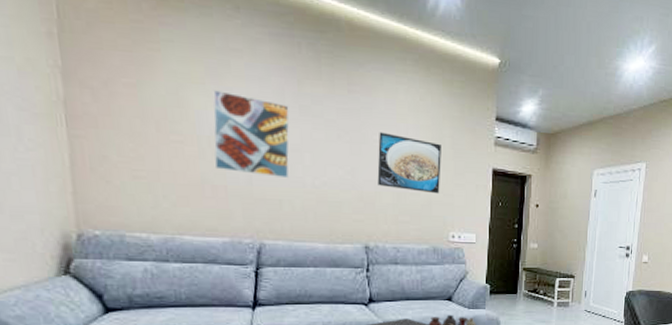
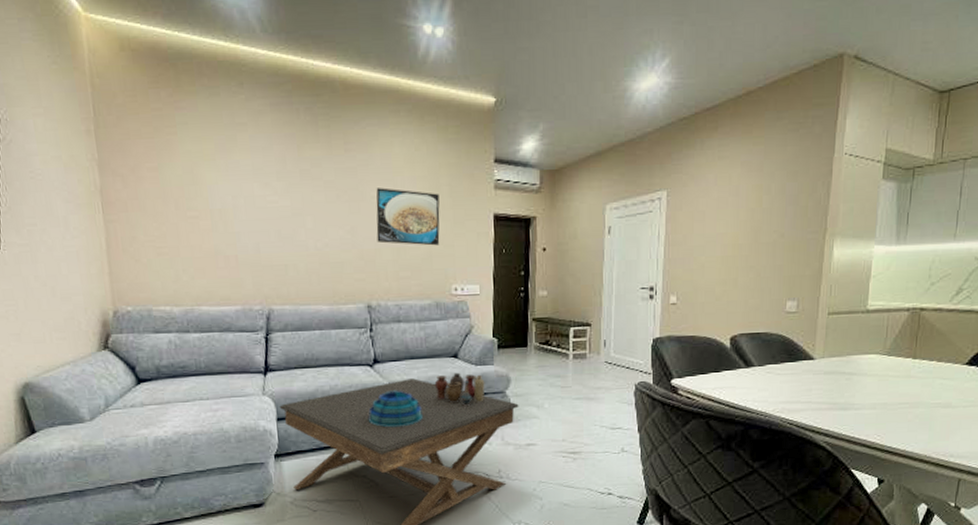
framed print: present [213,90,290,179] -> none [222,164,293,244]

